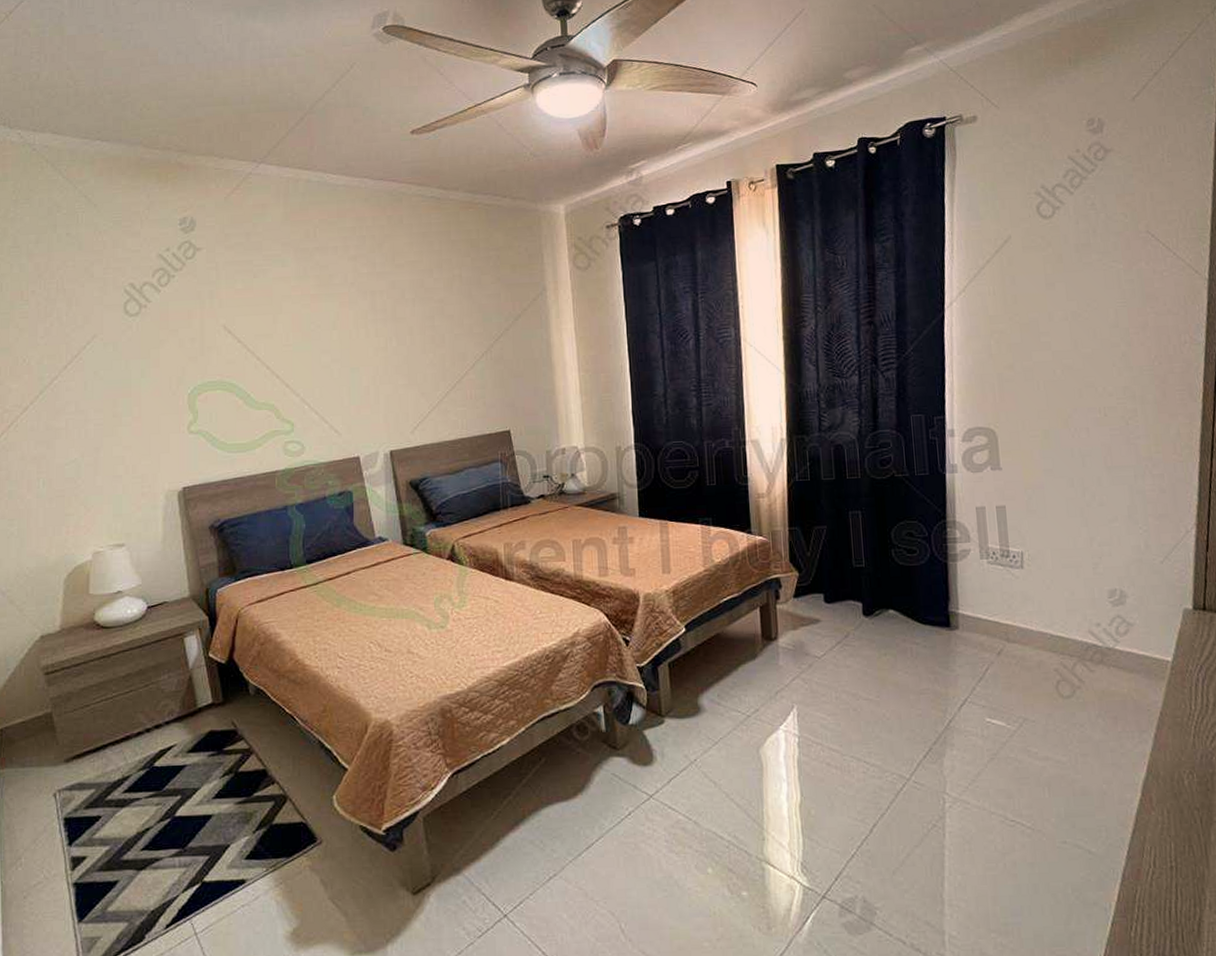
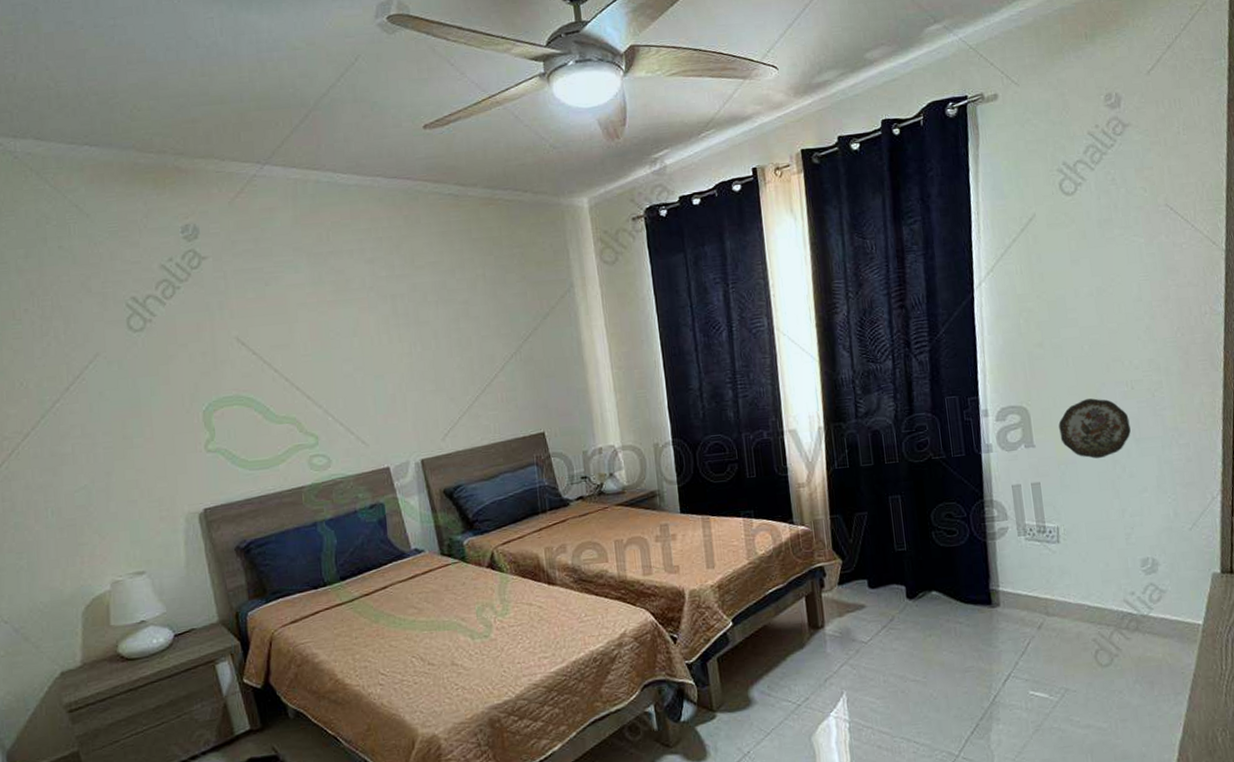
decorative plate: none [1027,423,1102,485] -> present [1058,398,1131,459]

